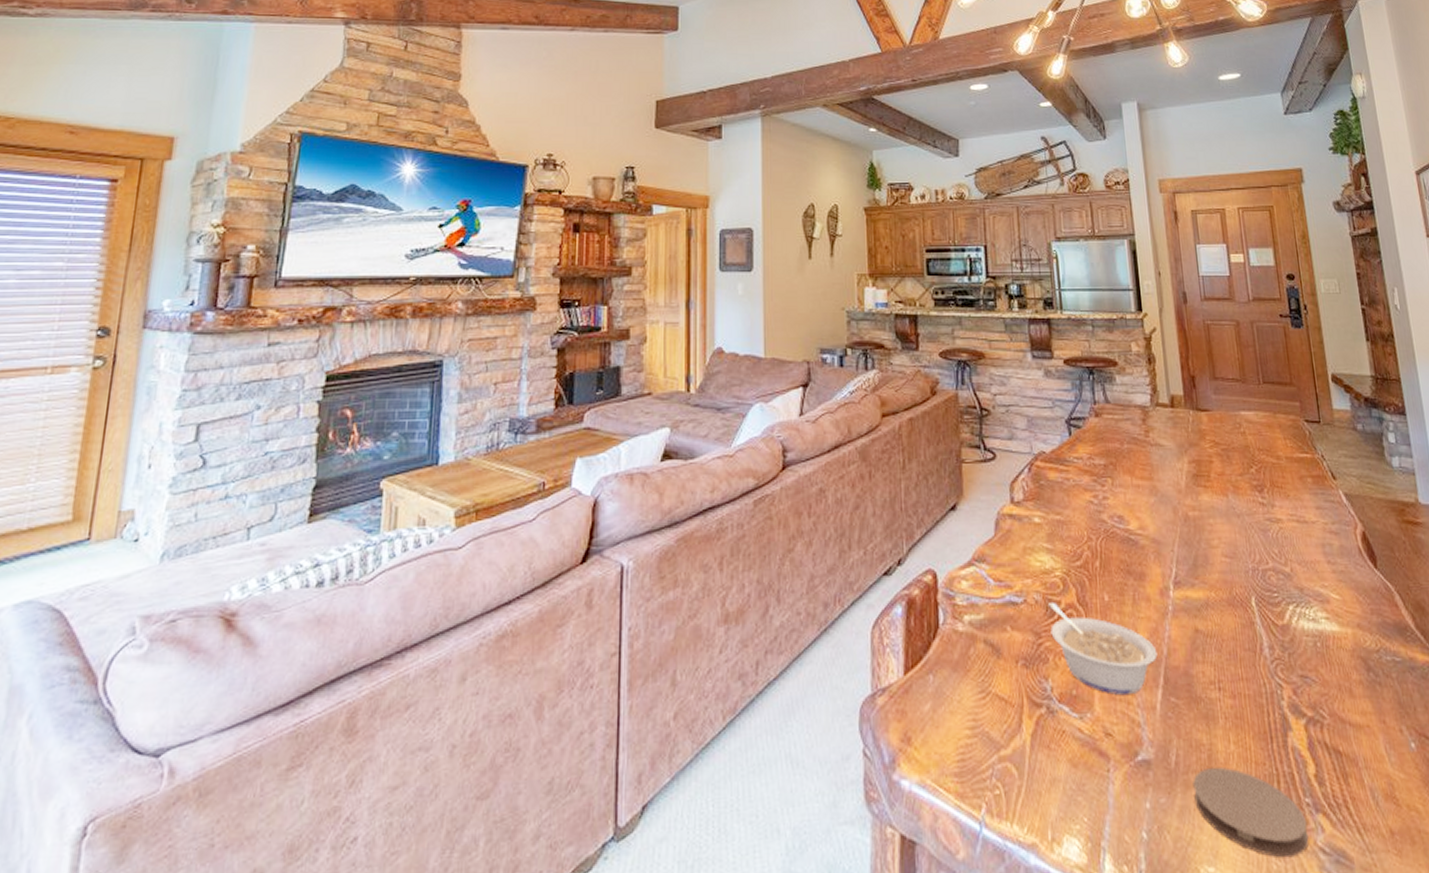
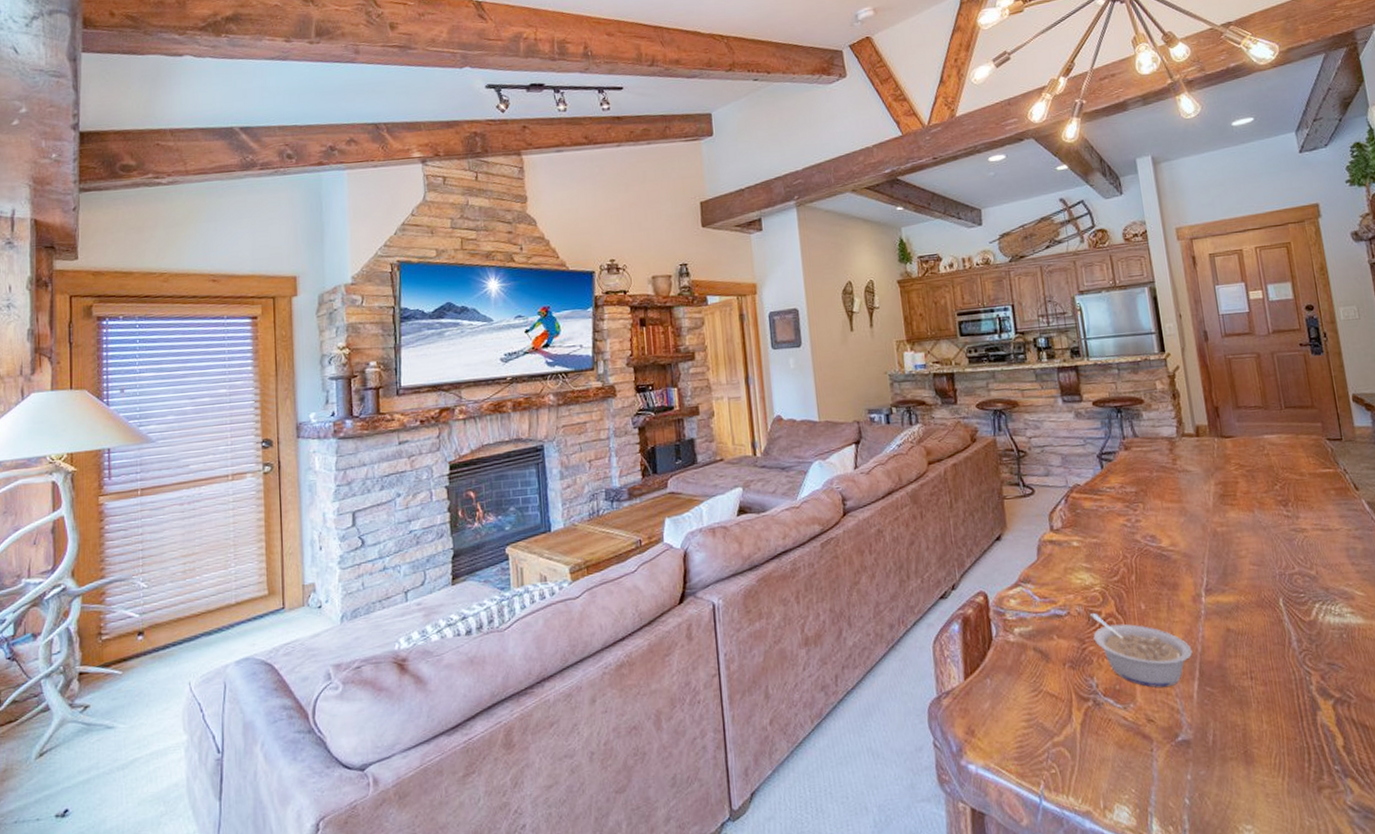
coaster: present [1193,767,1309,858] -> none [1229,743,1339,816]

